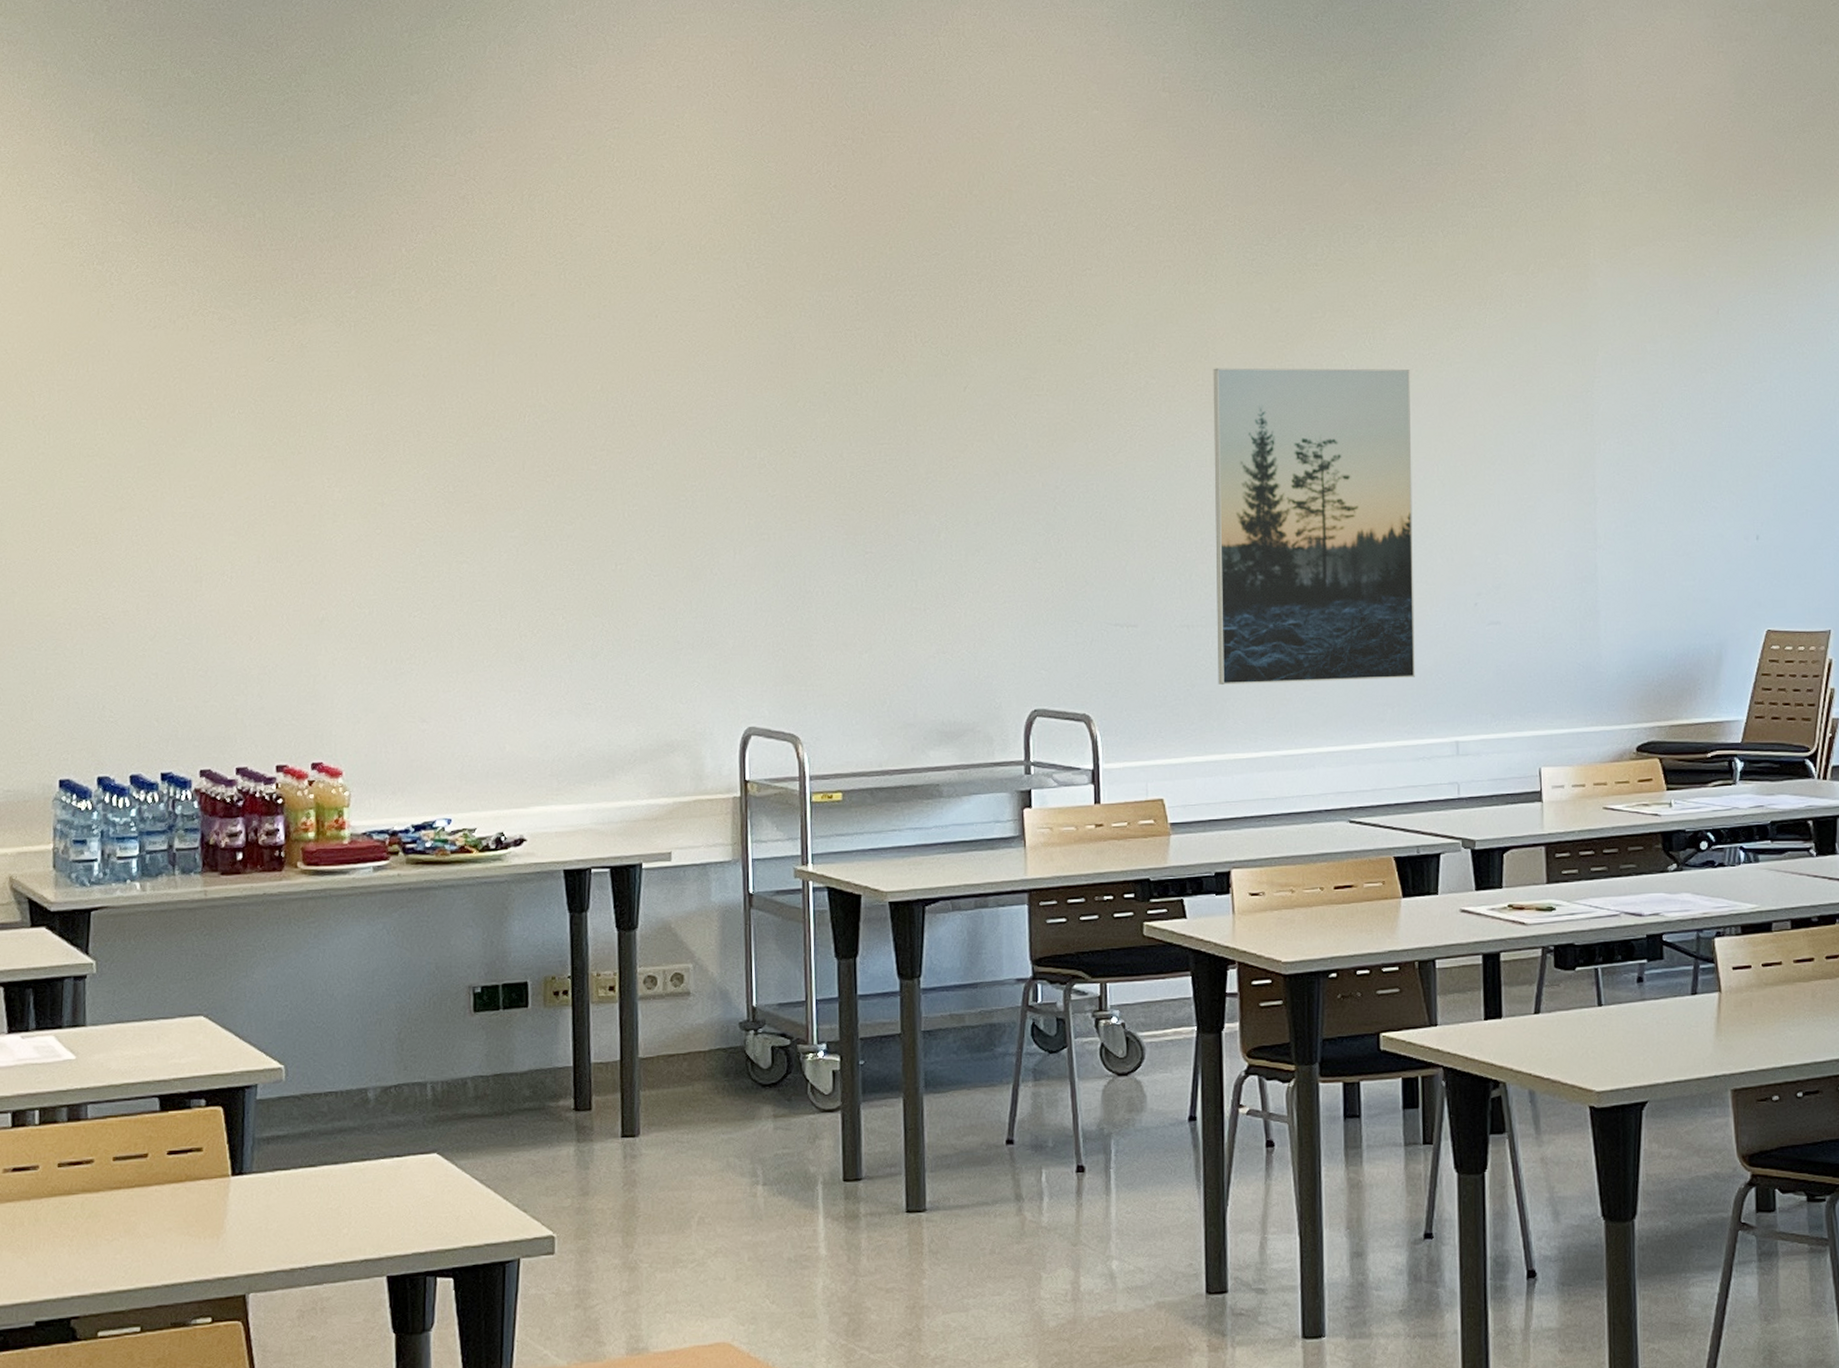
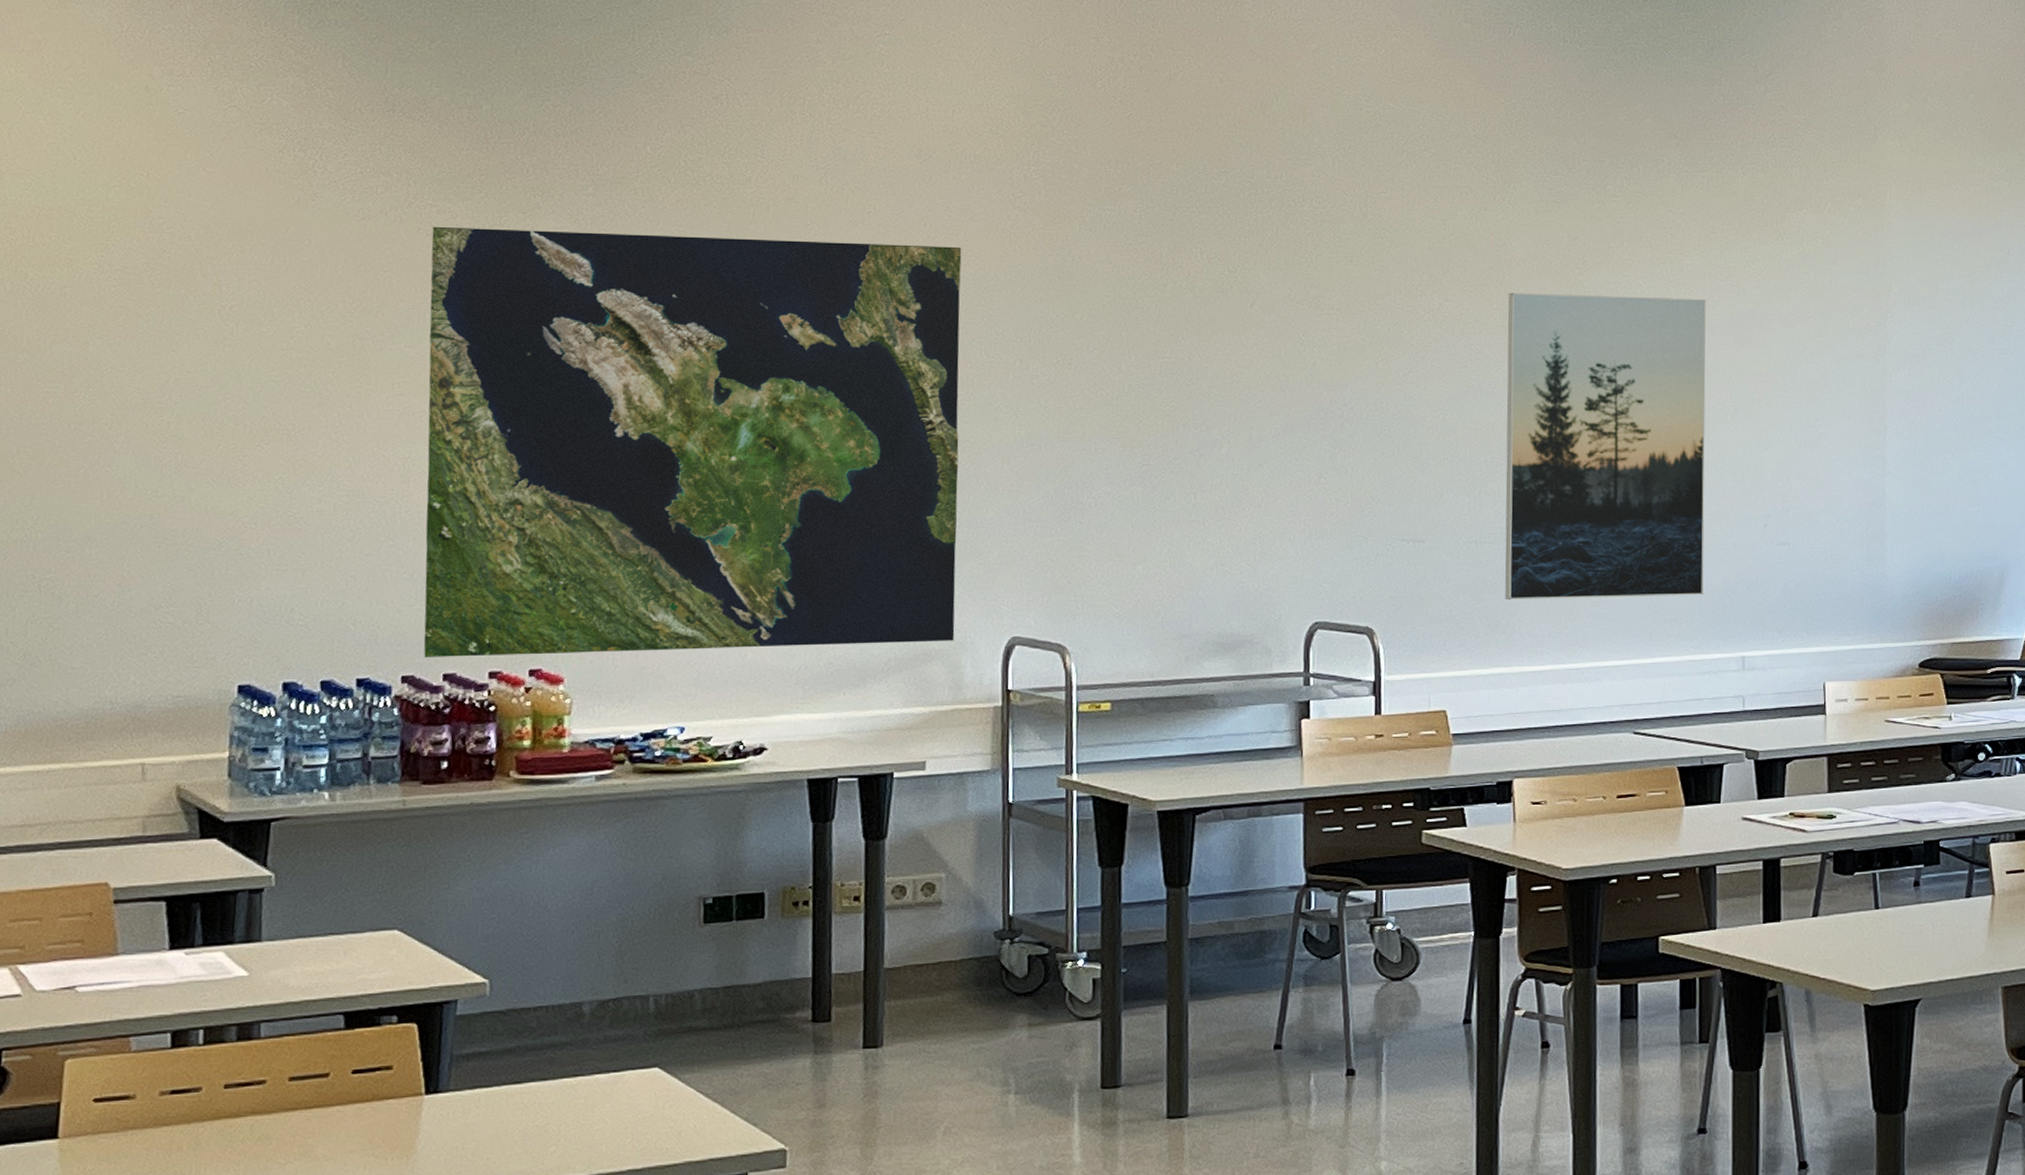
world map: none [214,333,695,752] -> present [423,226,962,657]

